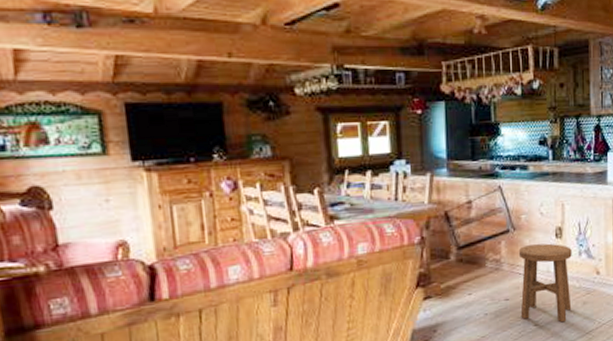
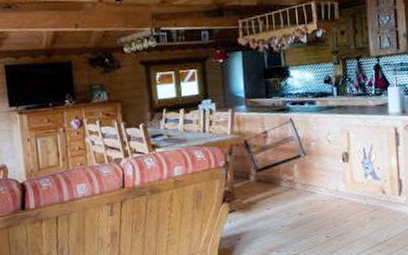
stool: present [518,243,572,323] -> none [309,166,360,235]

